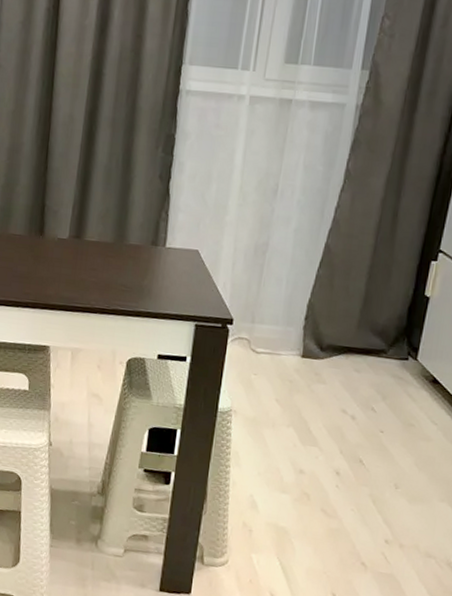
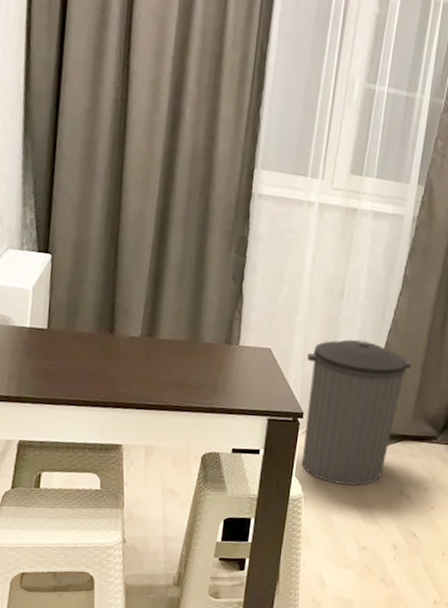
trash can: none [231,240,355,402] -> present [302,339,411,486]

